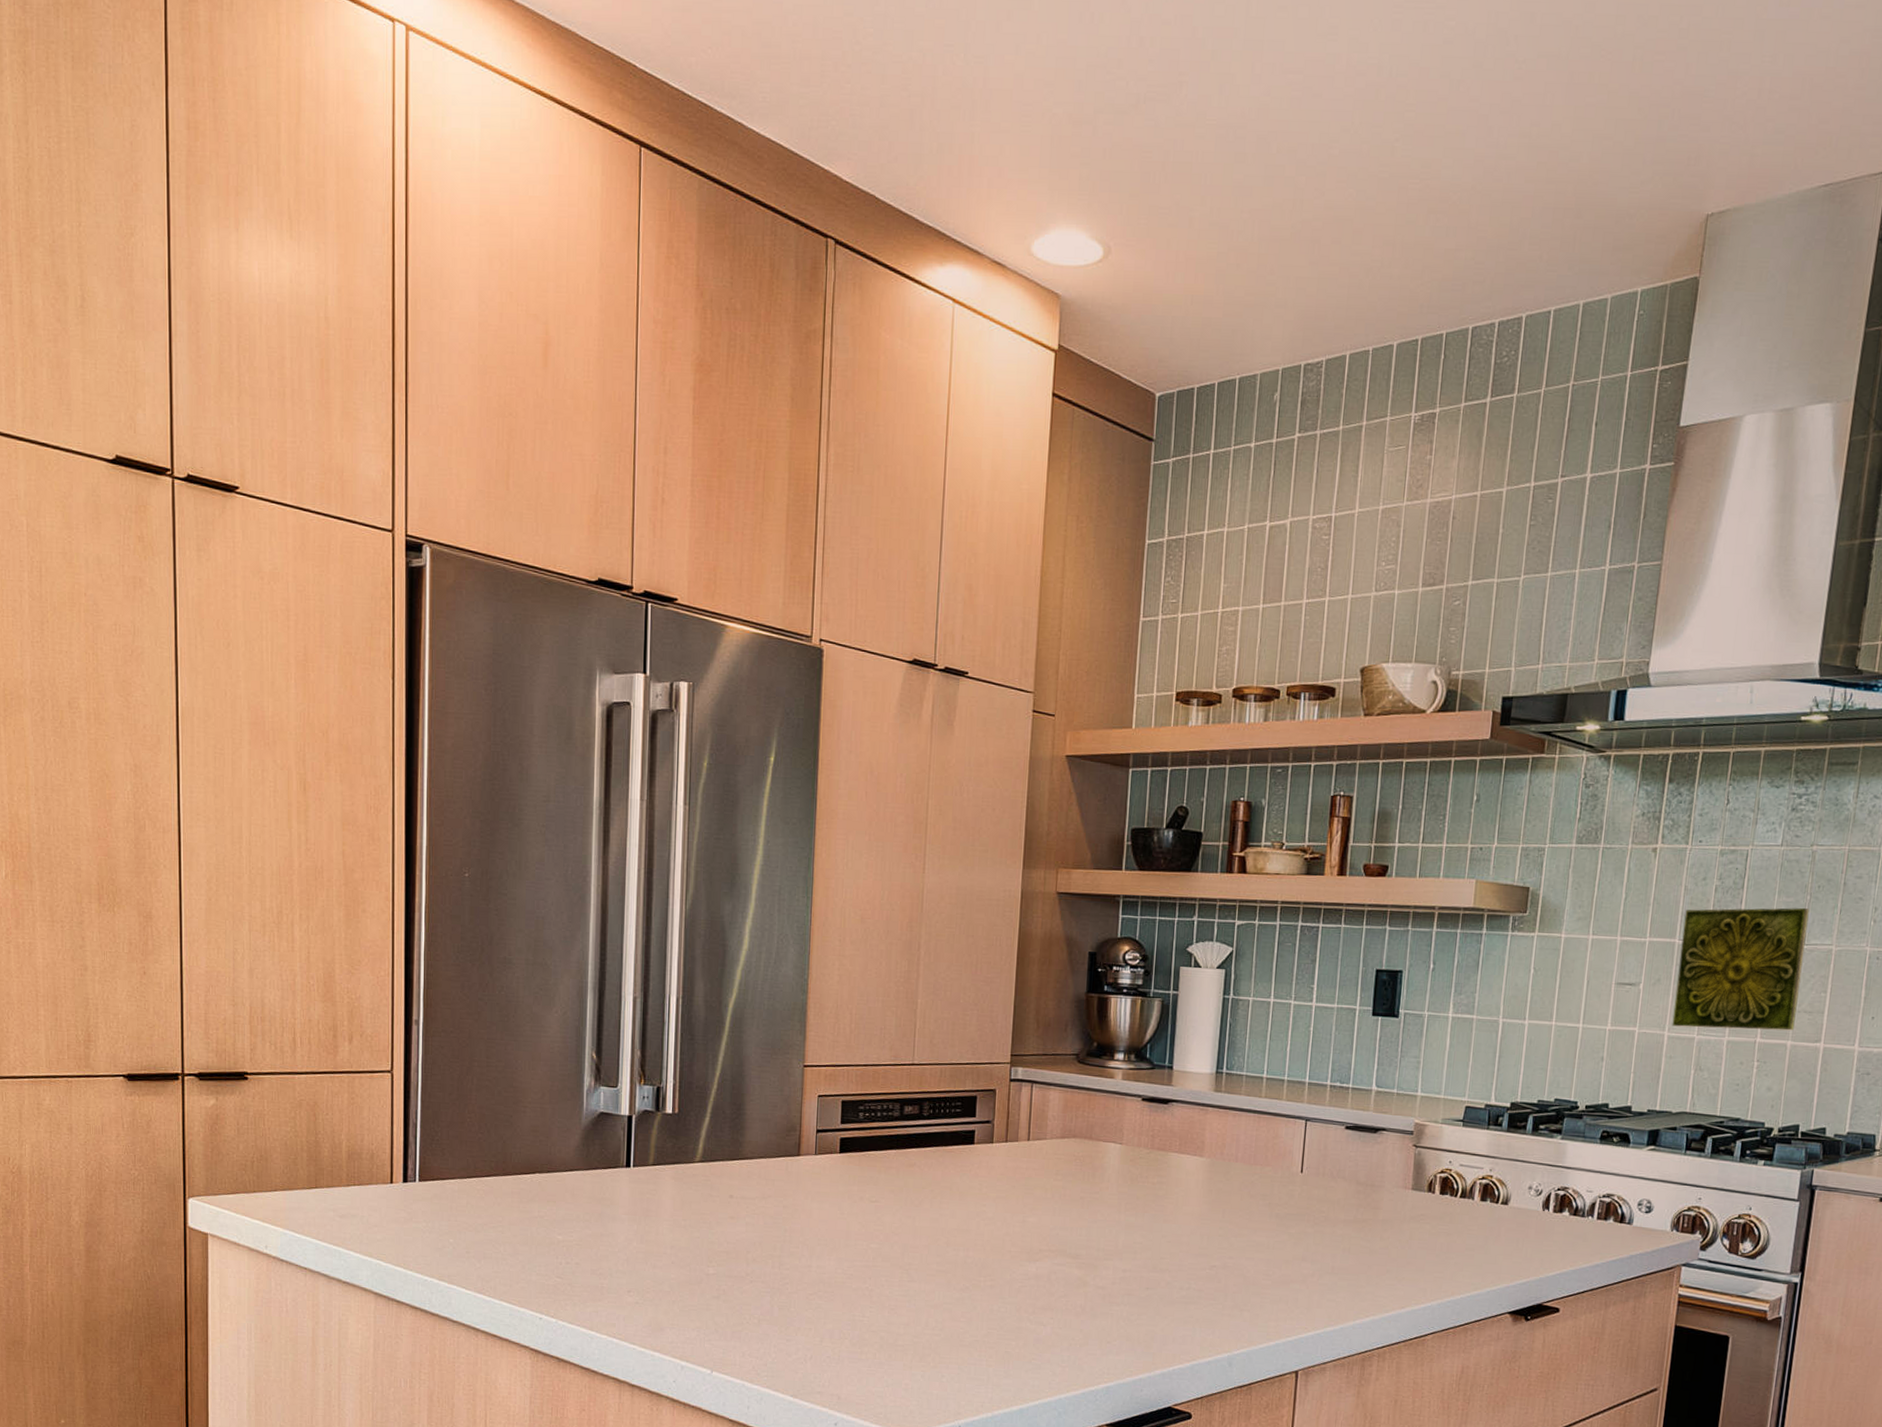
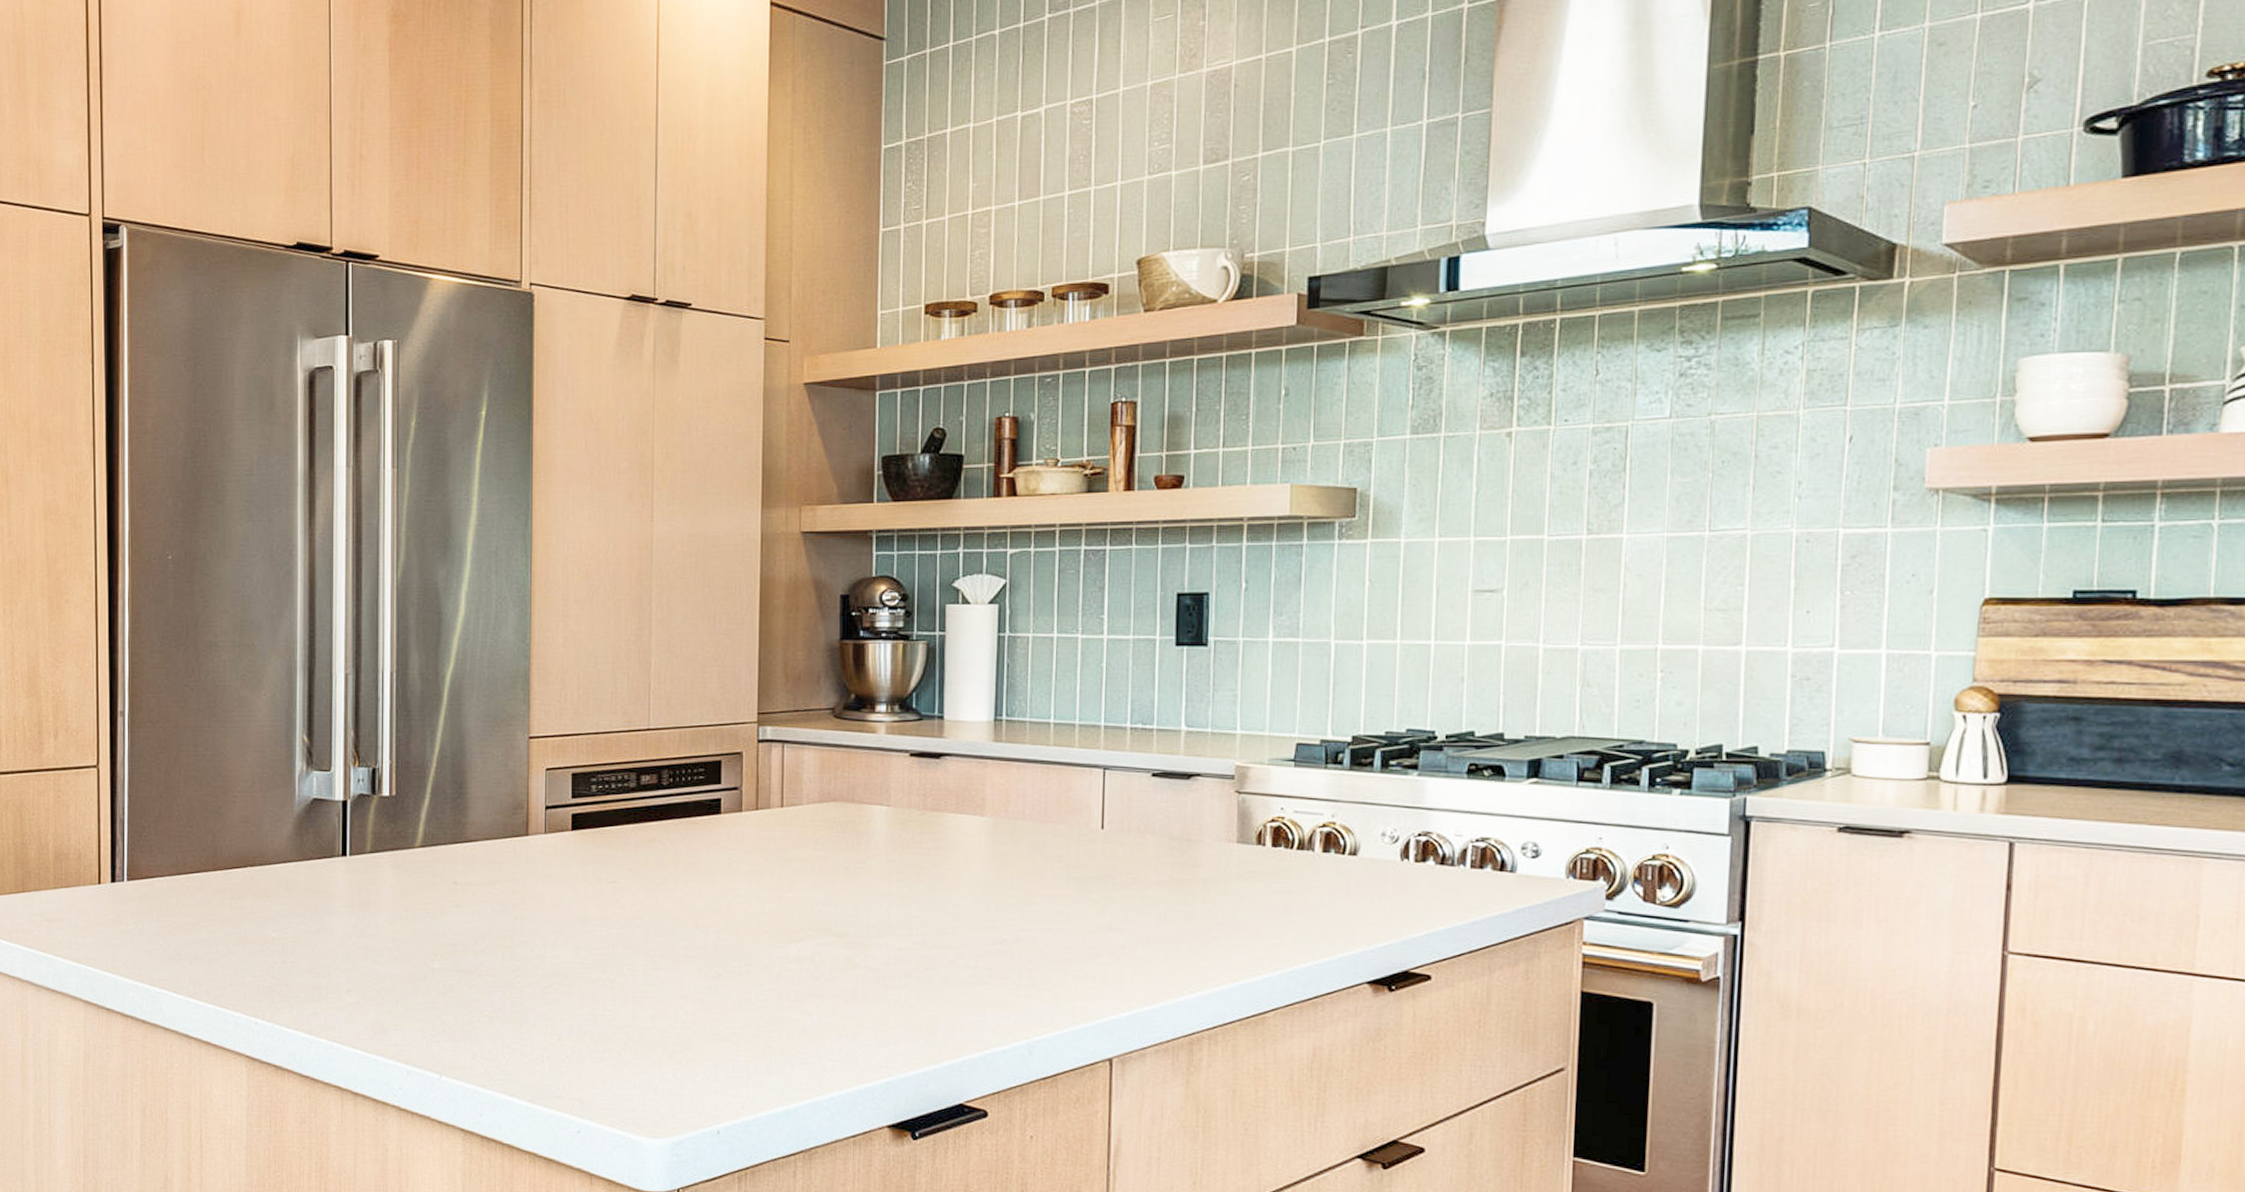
decorative tile: present [1672,907,1810,1031] -> none [1547,487,1713,637]

